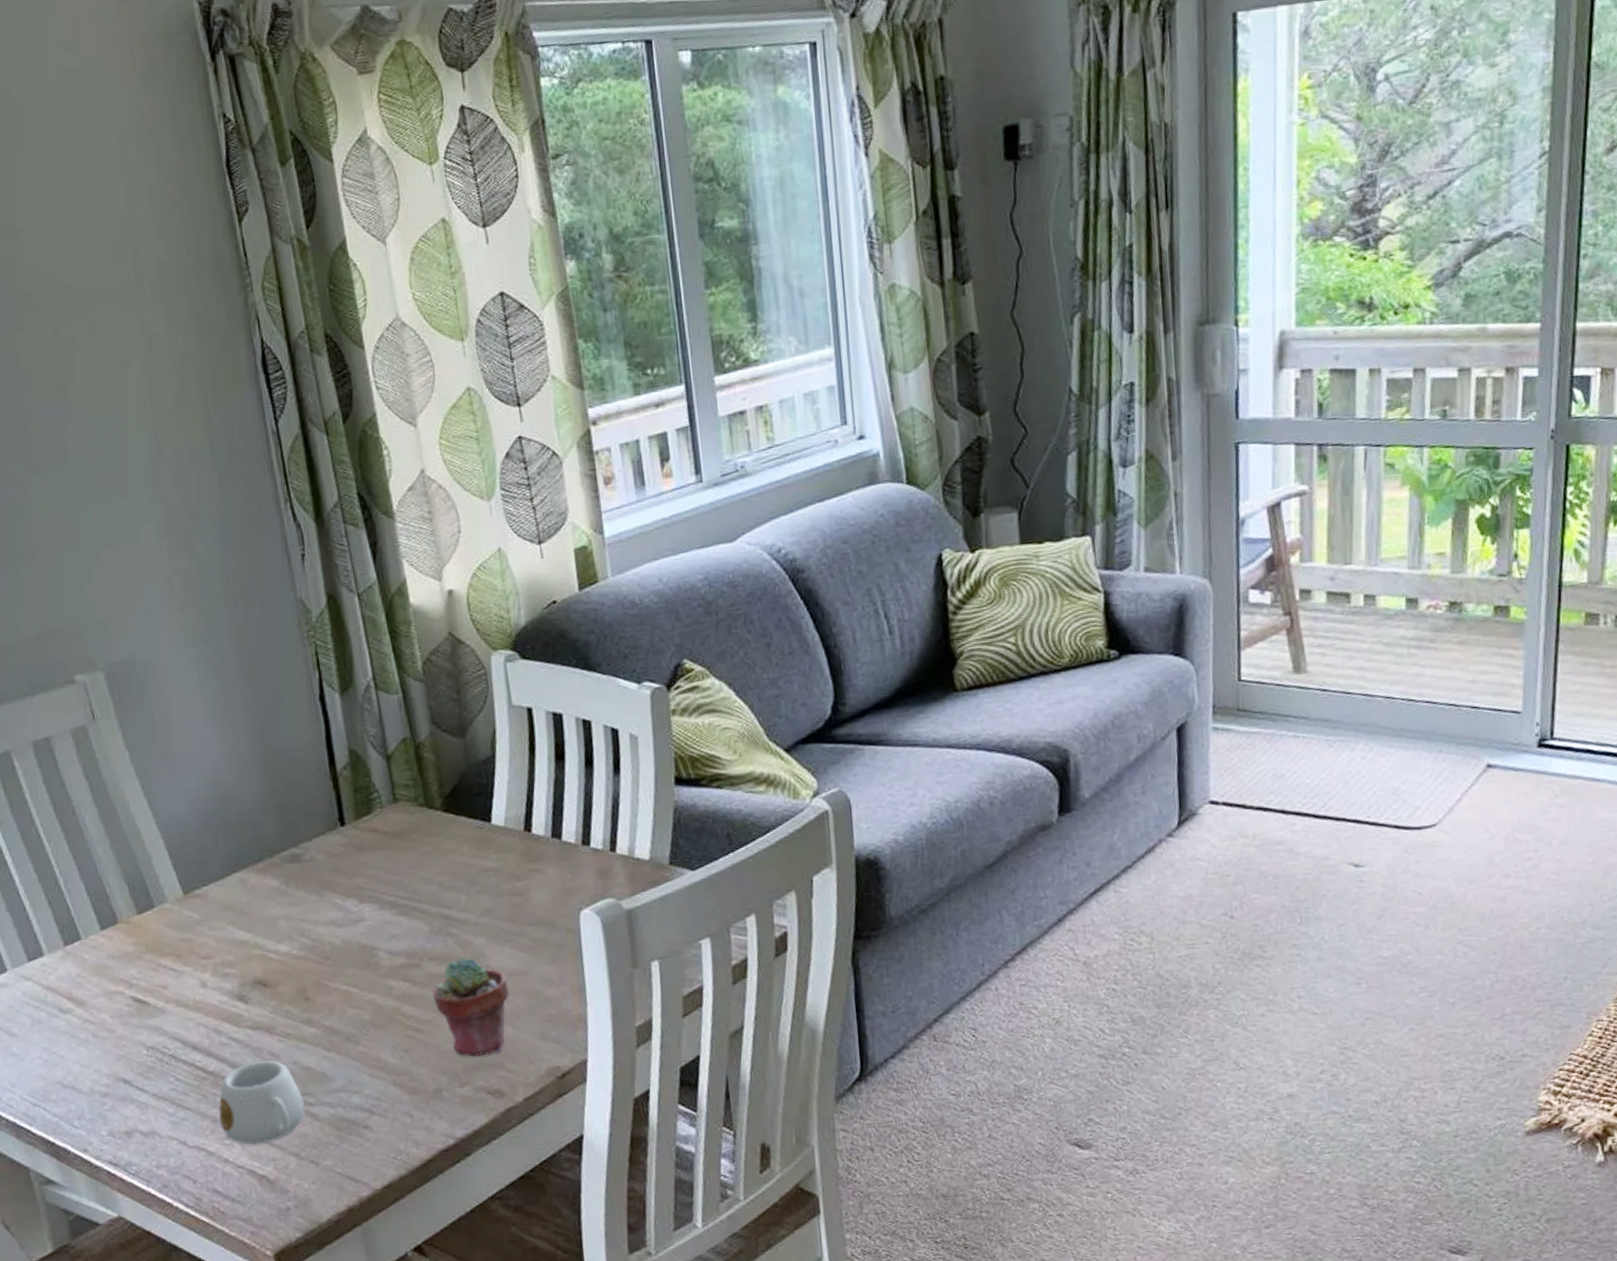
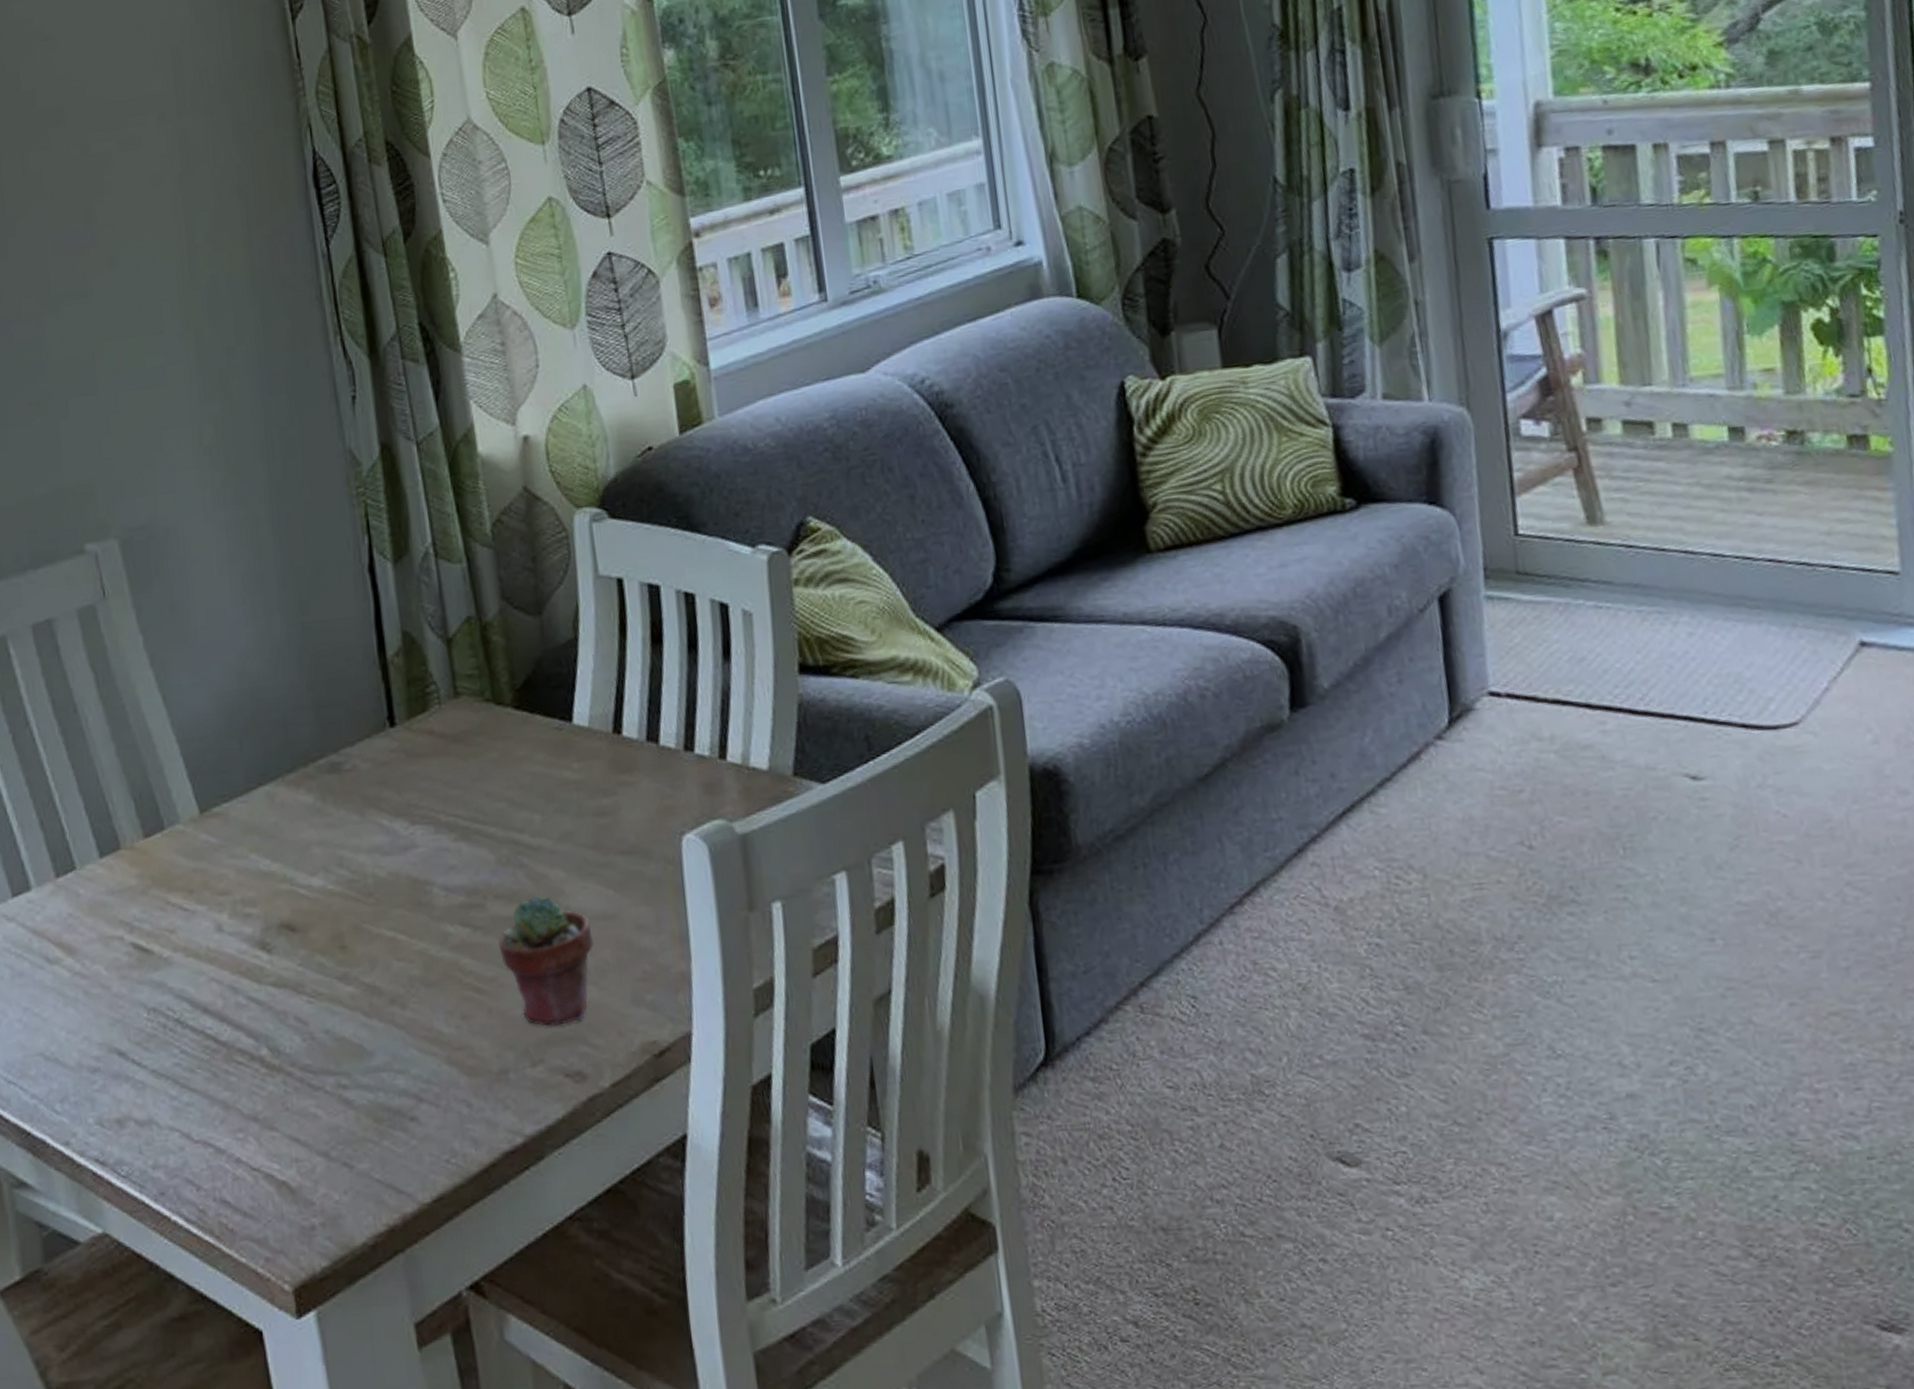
mug: present [219,1060,305,1145] -> none [232,1028,338,1140]

